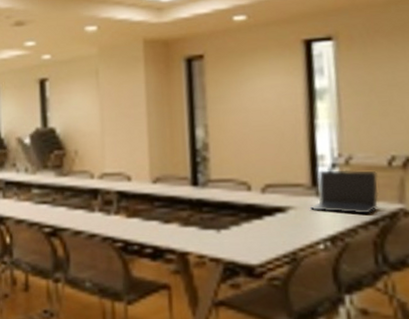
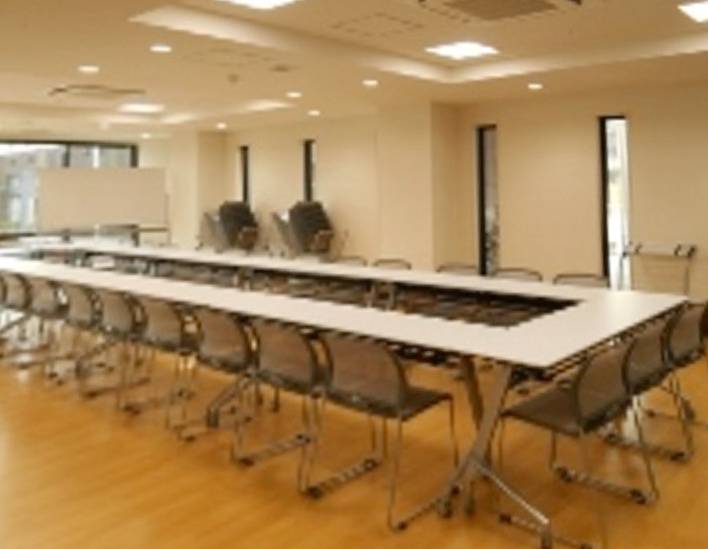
laptop: present [309,170,379,214] -> none [600,259,666,307]

